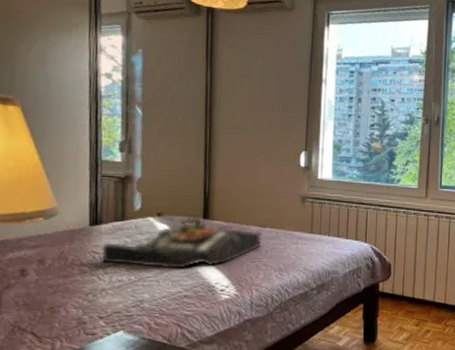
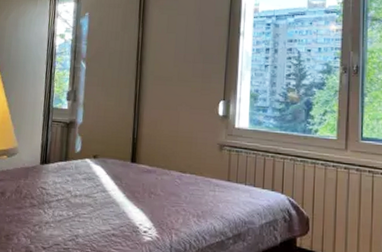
serving tray: present [101,217,262,269] -> none [48,160,182,209]

